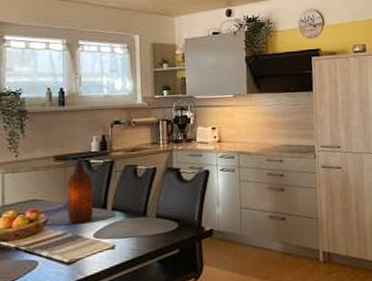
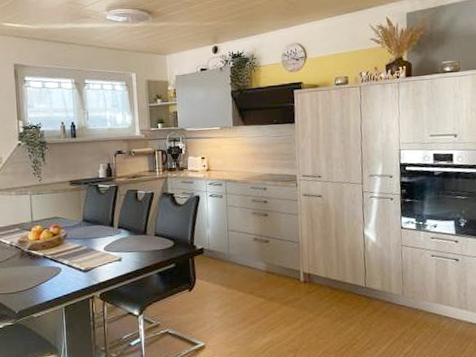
bottle: present [66,162,94,223] -> none [80,186,103,238]

